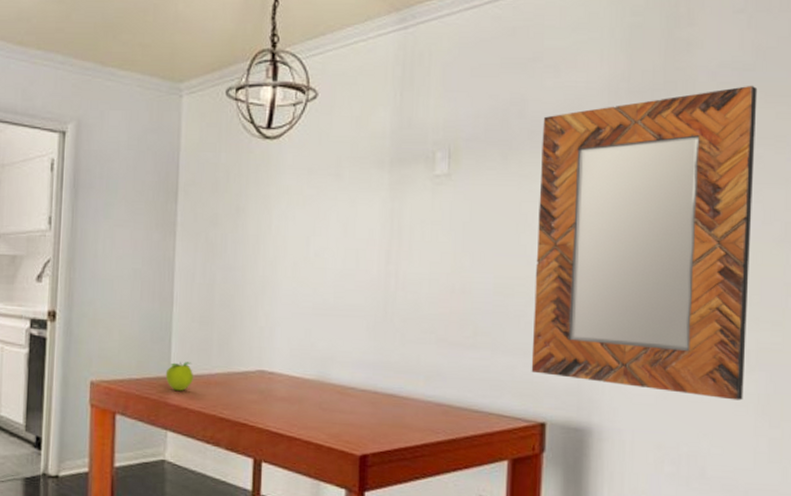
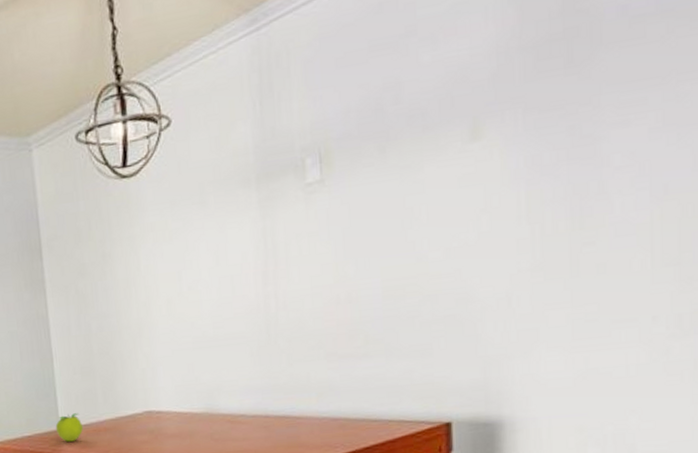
home mirror: present [531,85,758,400] -> none [422,11,681,374]

